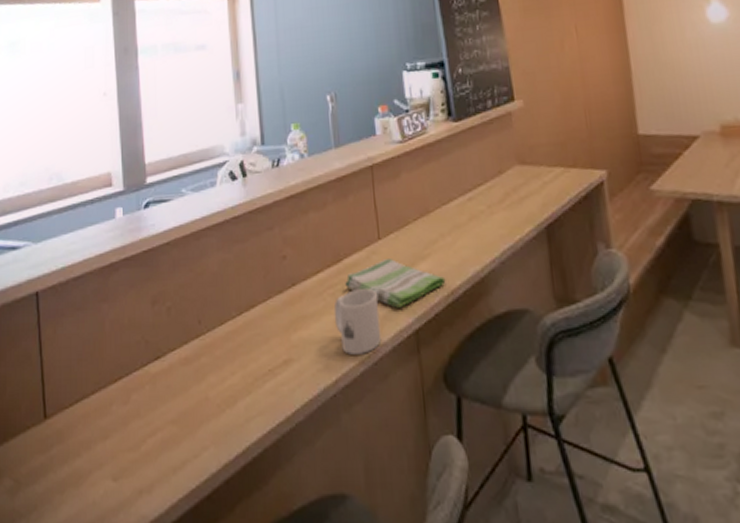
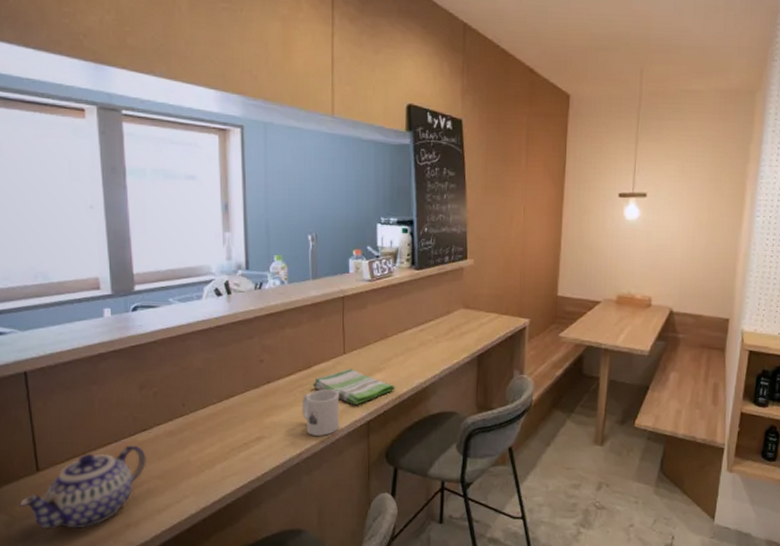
teapot: none [24,379,160,499] -> present [19,445,146,530]

